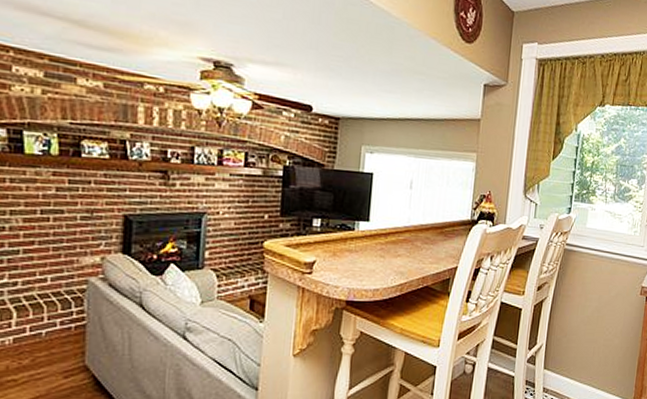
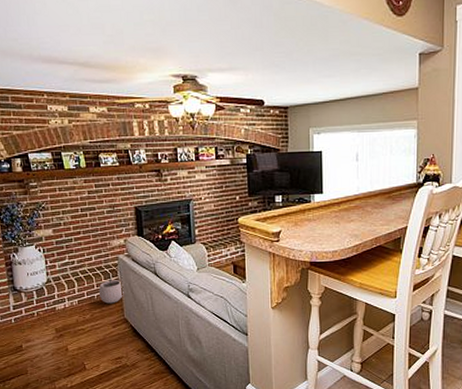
plant pot: none [49,304,90,344] -> present [98,275,124,304]

